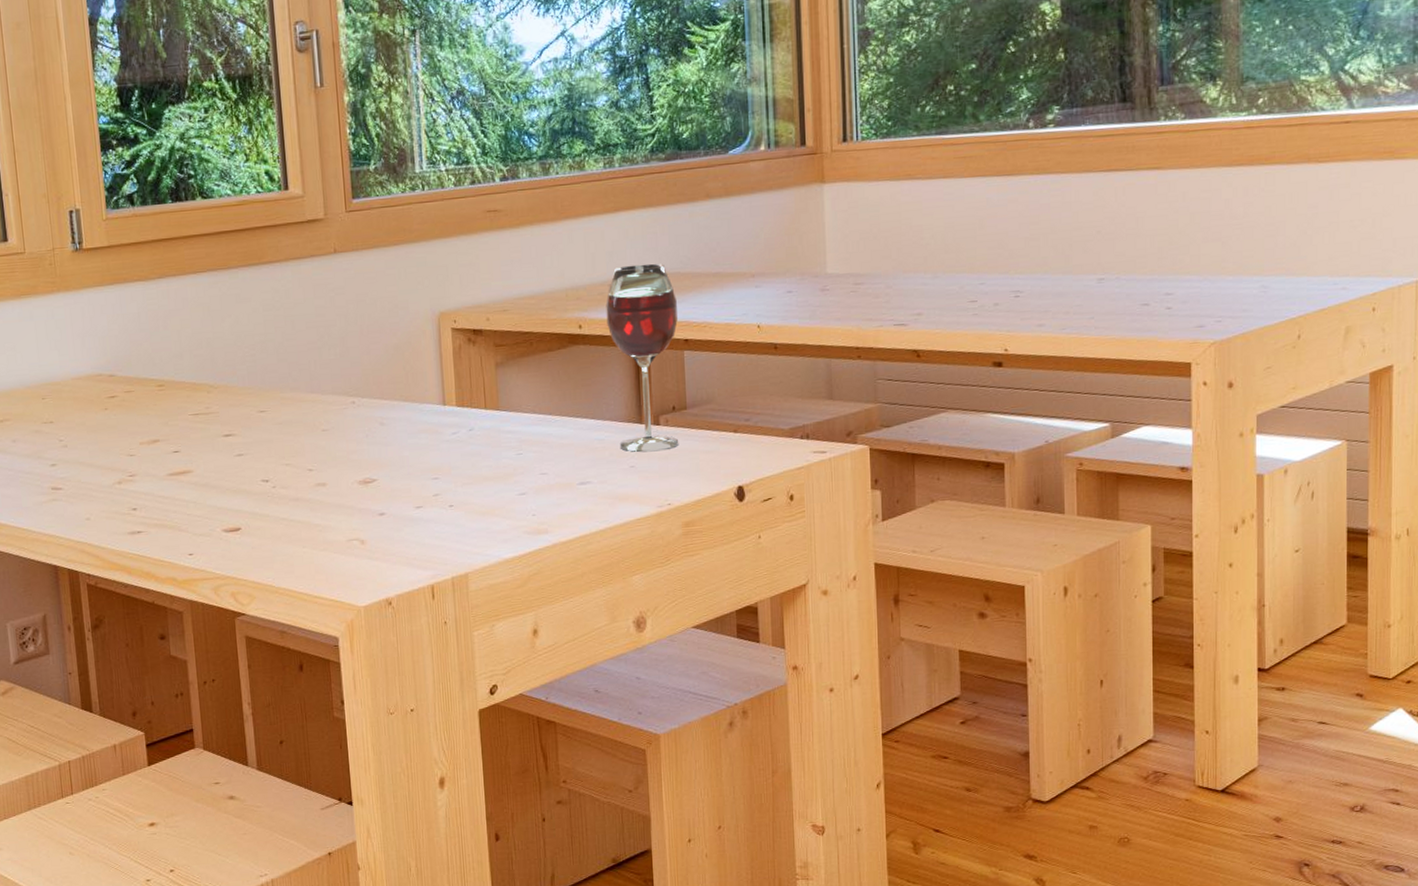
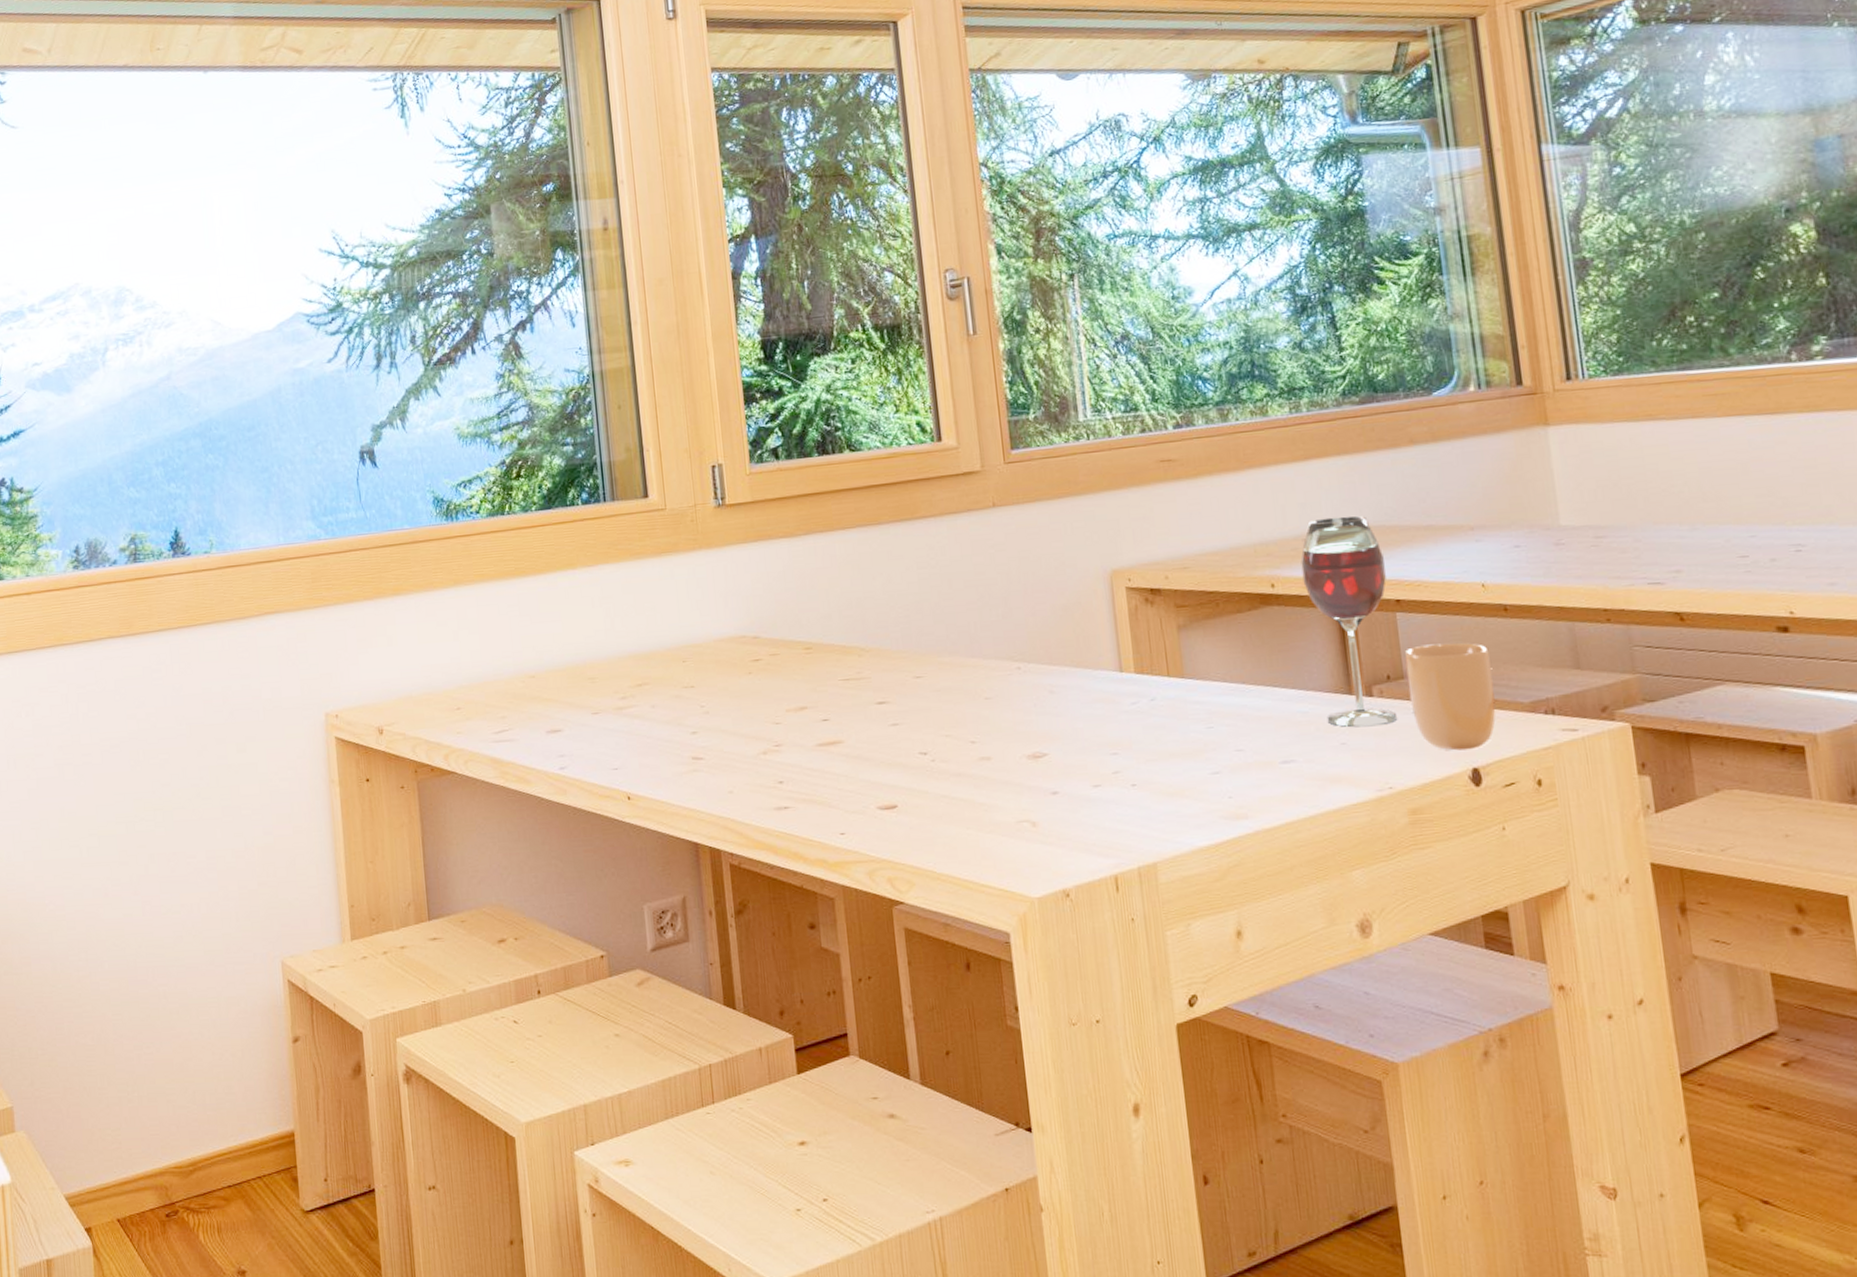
cup: none [688,377,761,472] -> present [1404,642,1496,751]

